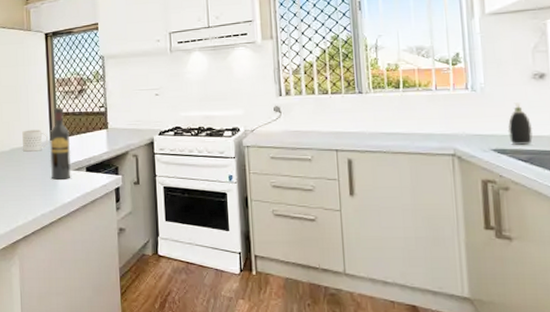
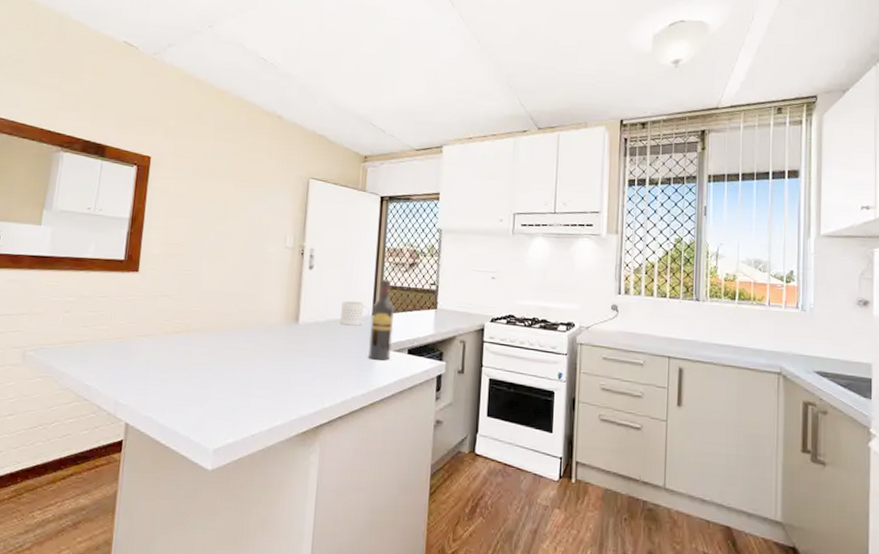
soap dispenser: present [507,102,533,145] -> none [831,327,854,370]

